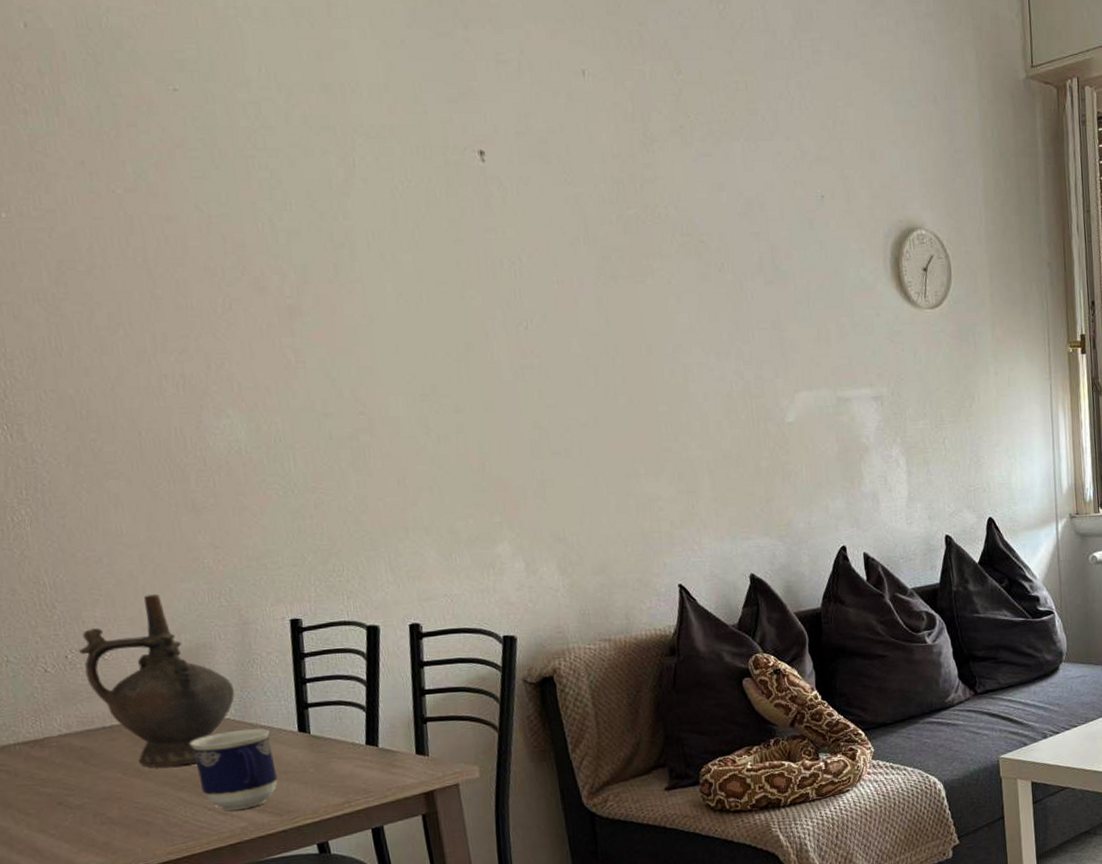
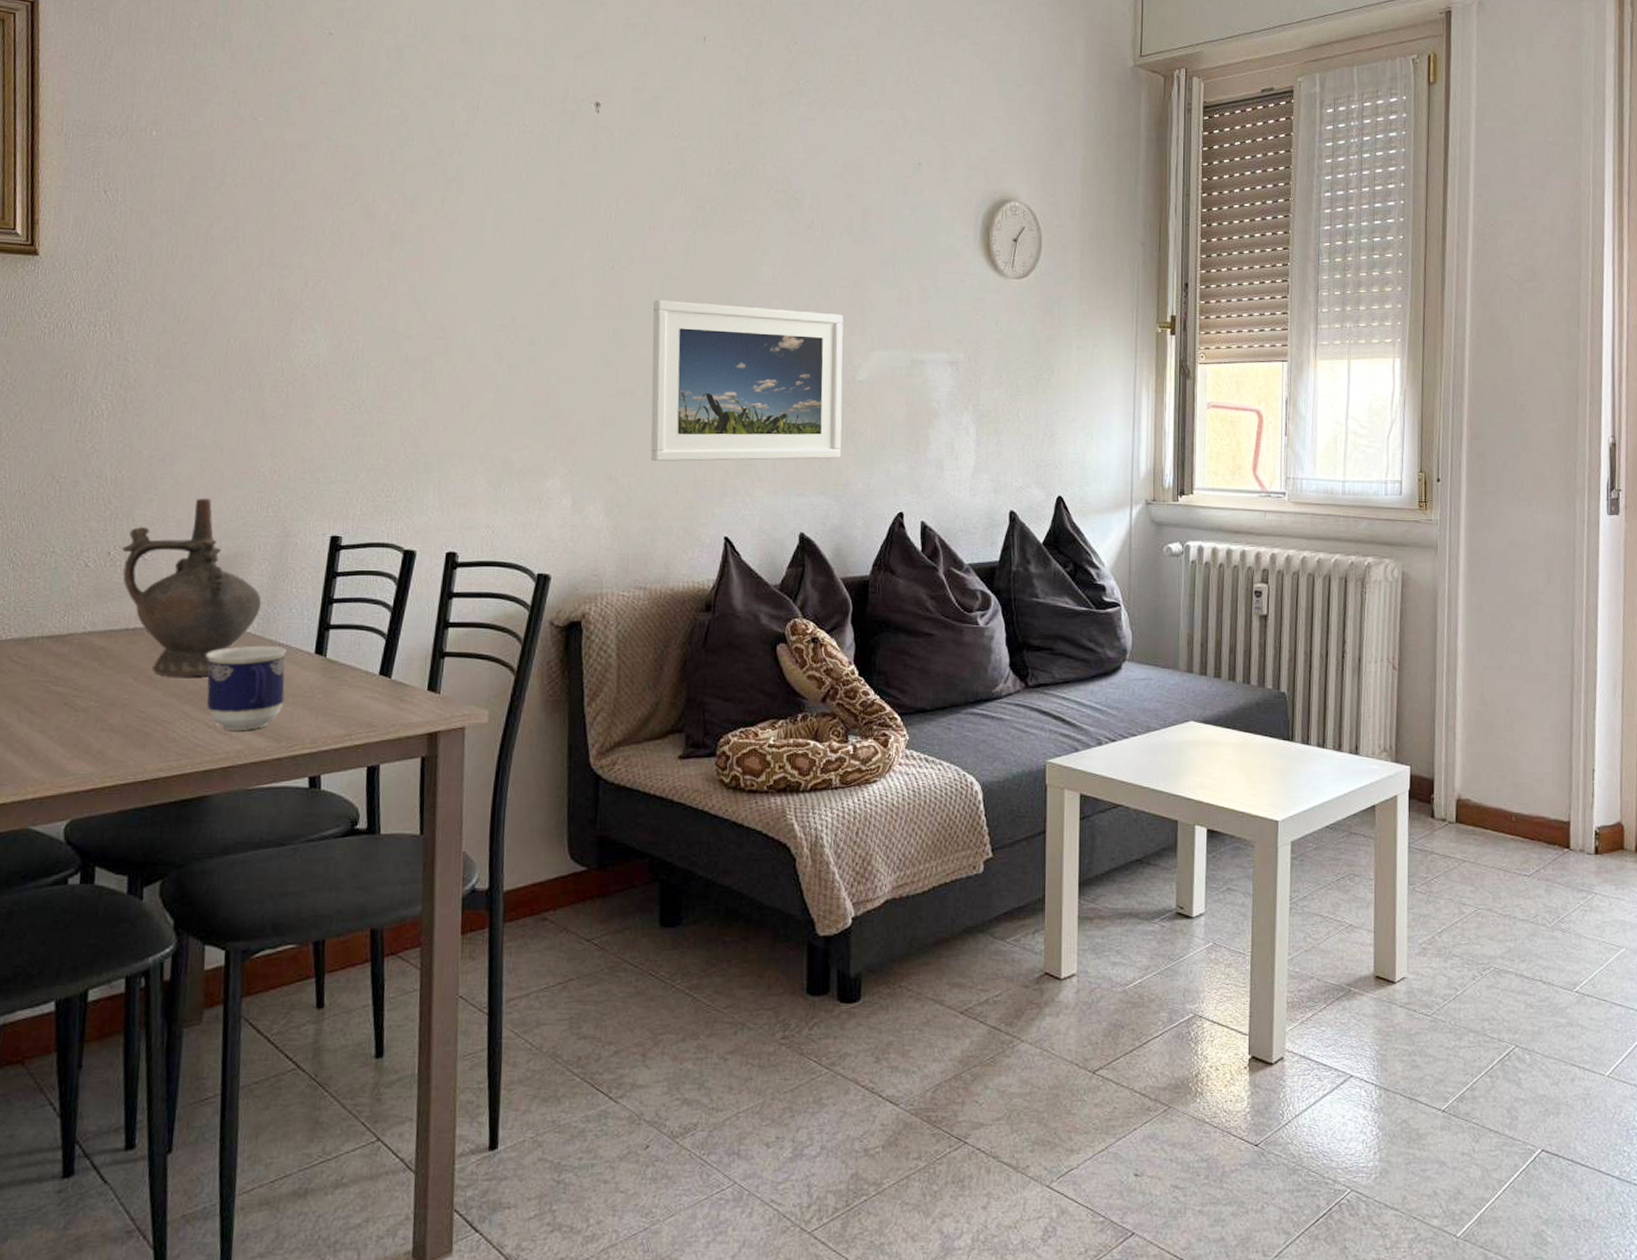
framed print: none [574,356,780,519] -> present [650,299,843,462]

